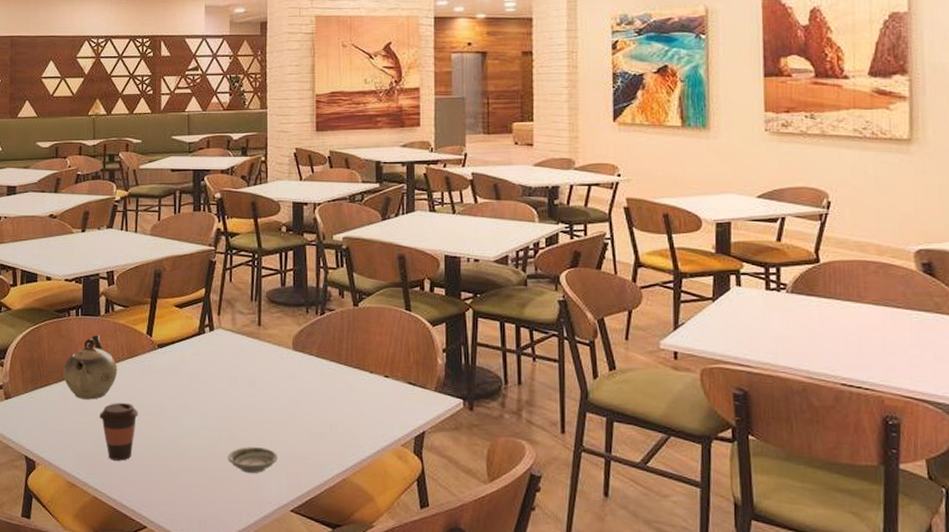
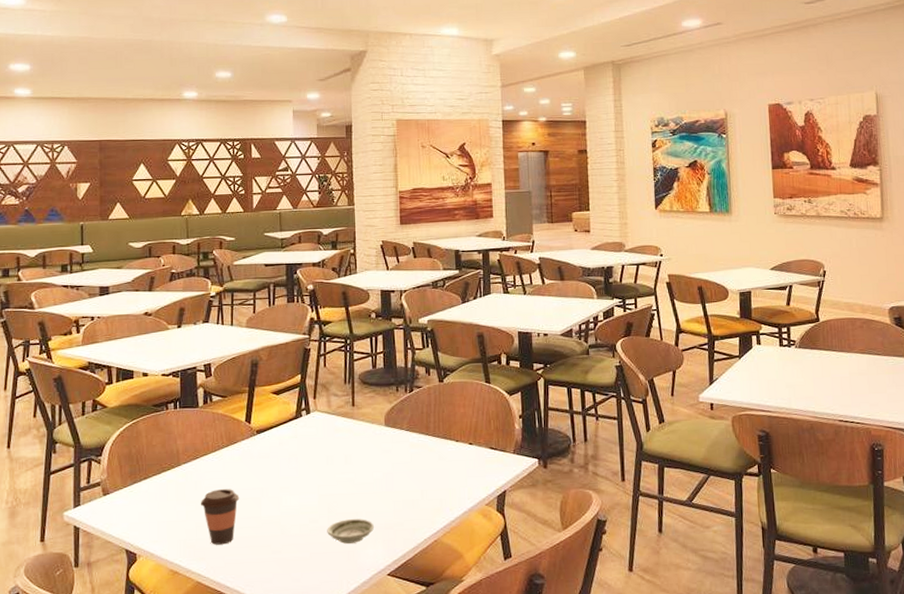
teapot: present [63,335,118,400] -> none [163,426,218,489]

